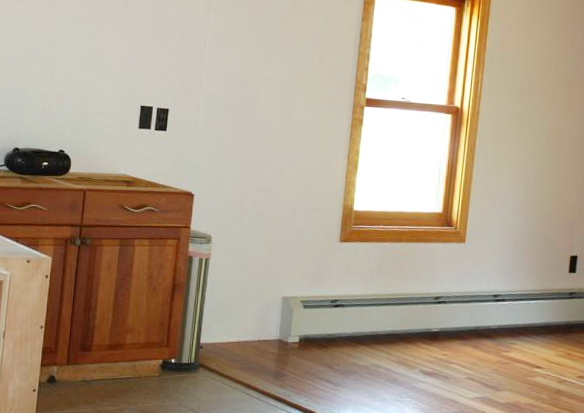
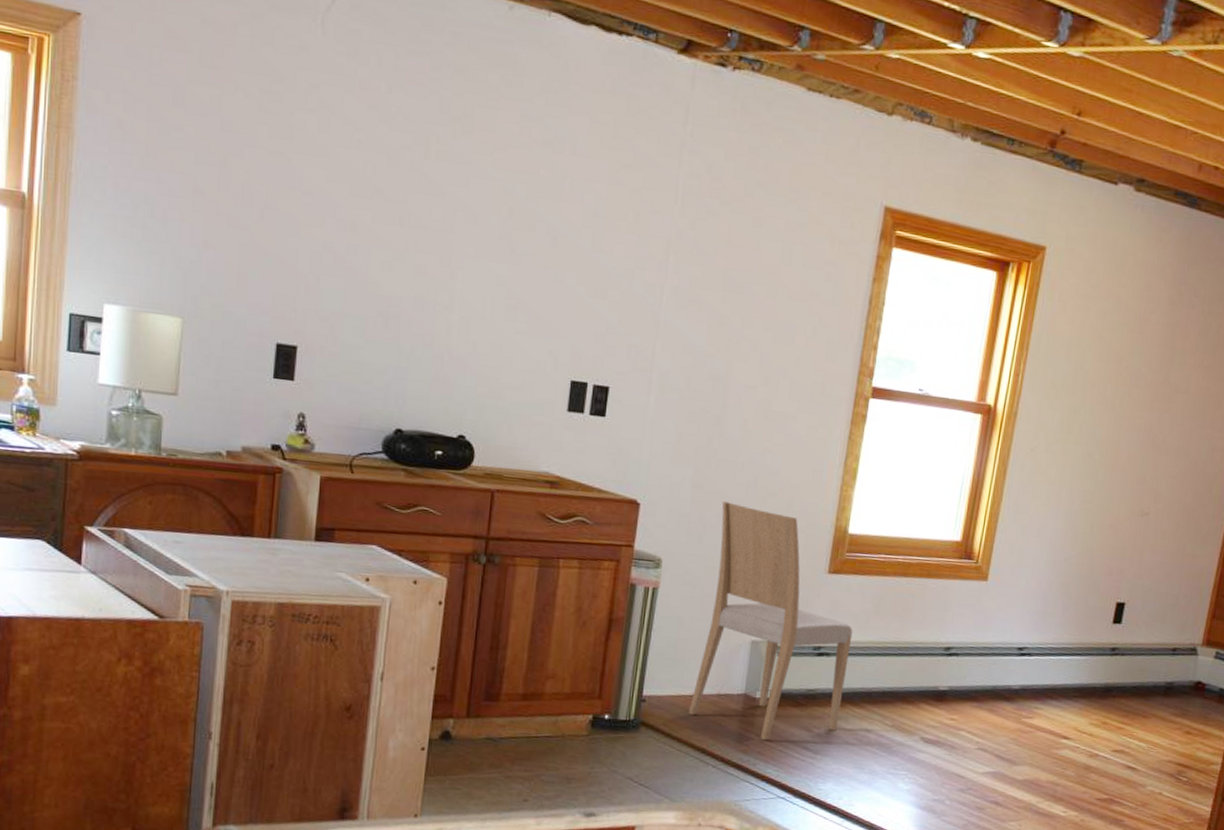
dining chair: none [236,190,362,377] -> present [688,501,853,741]

